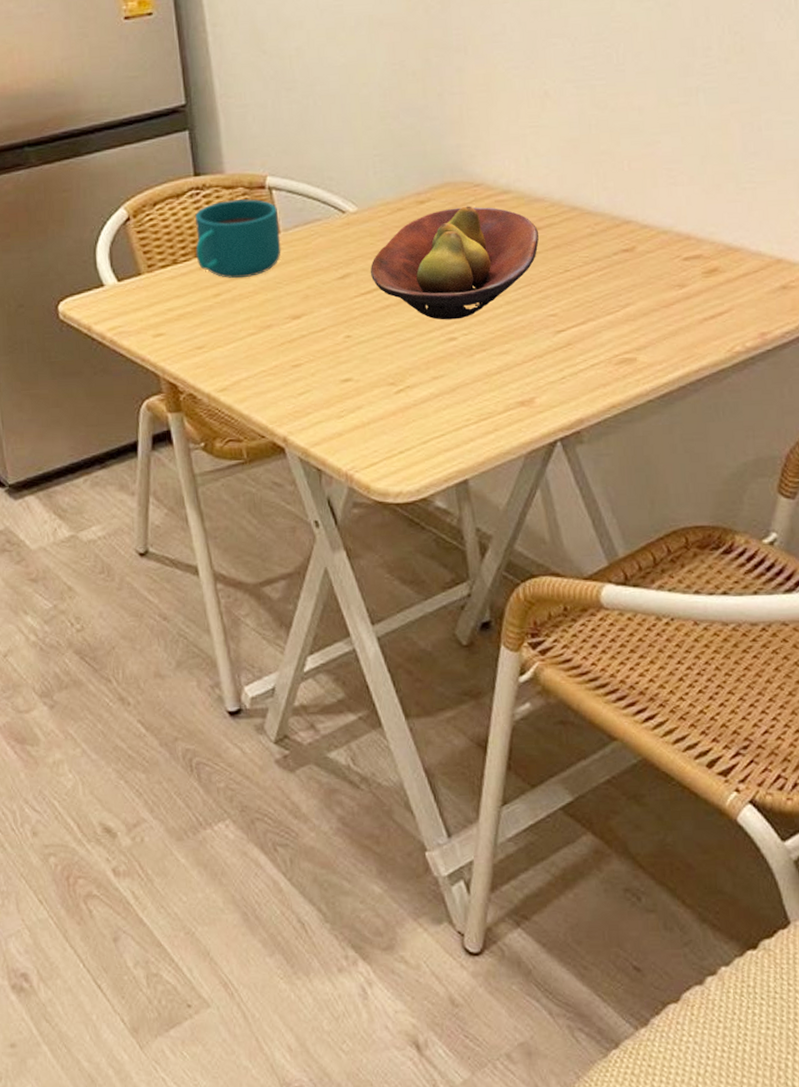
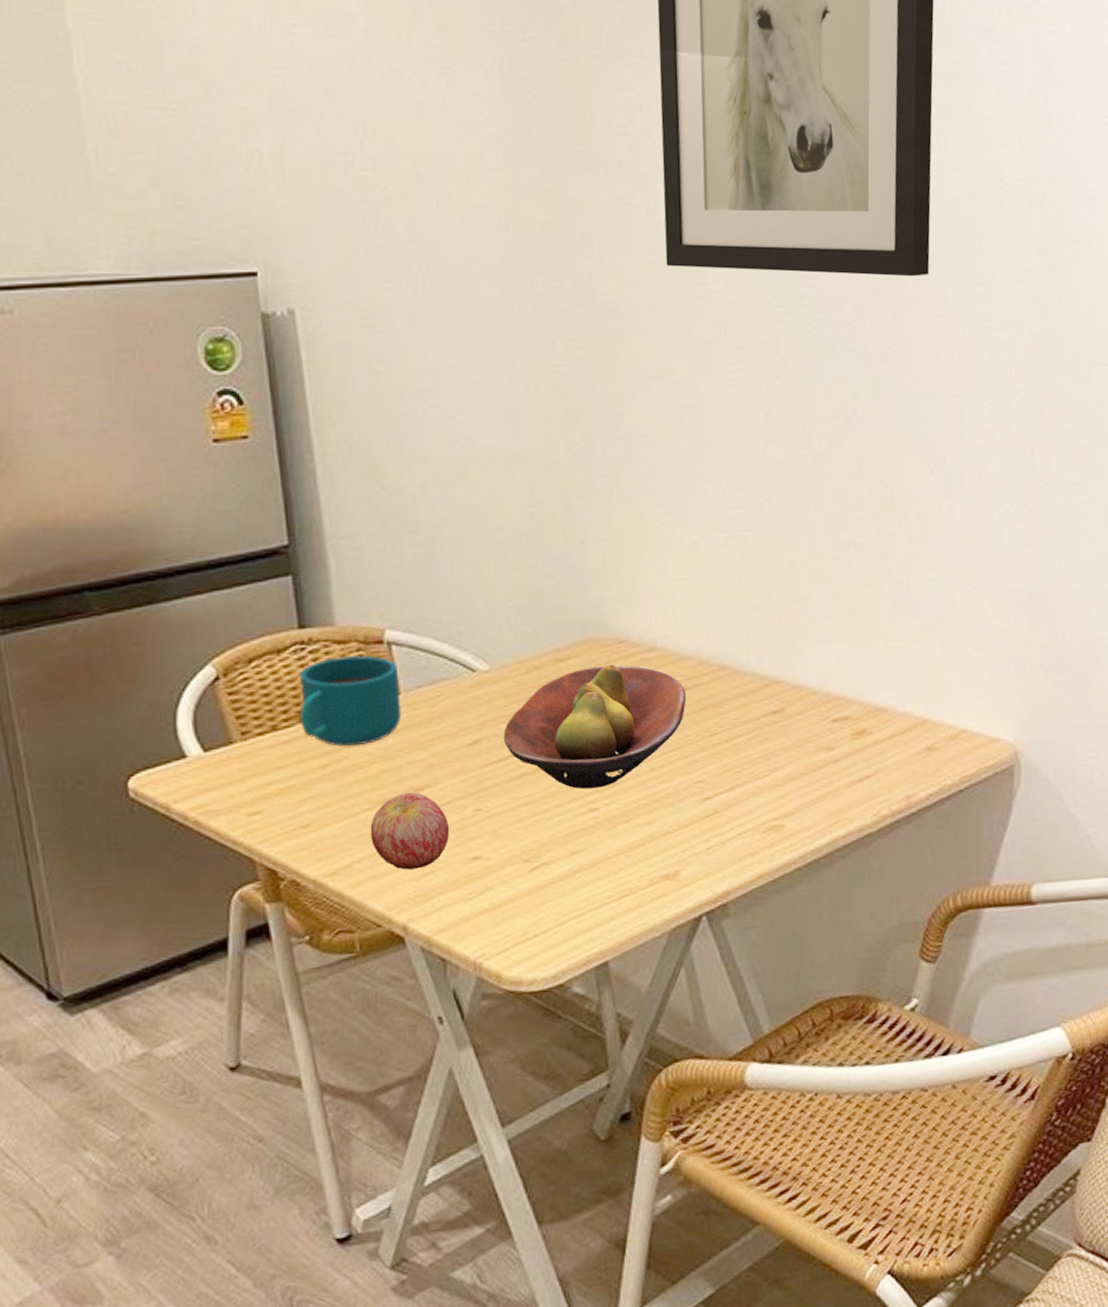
apple: none [255,319,324,388] -> present [370,792,450,870]

